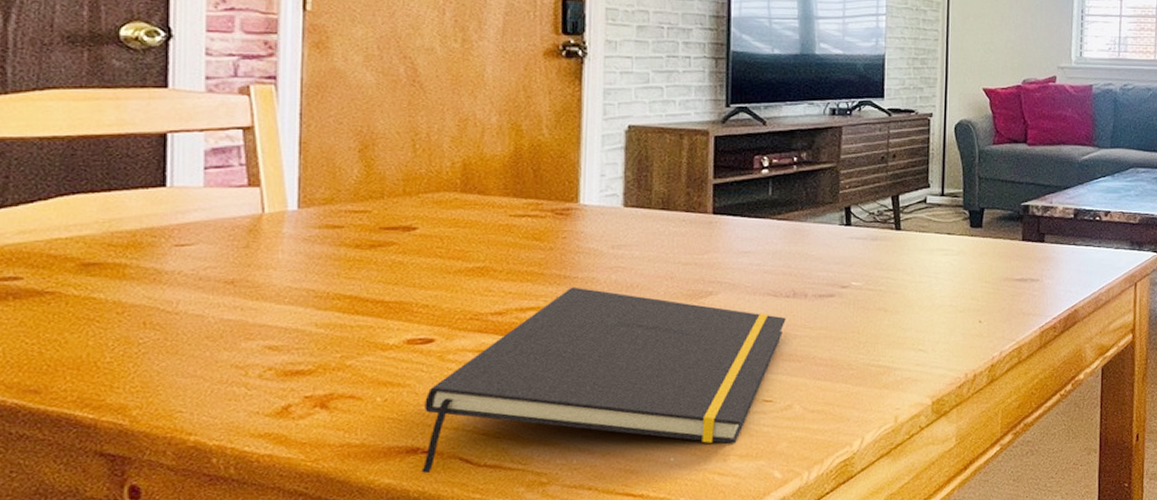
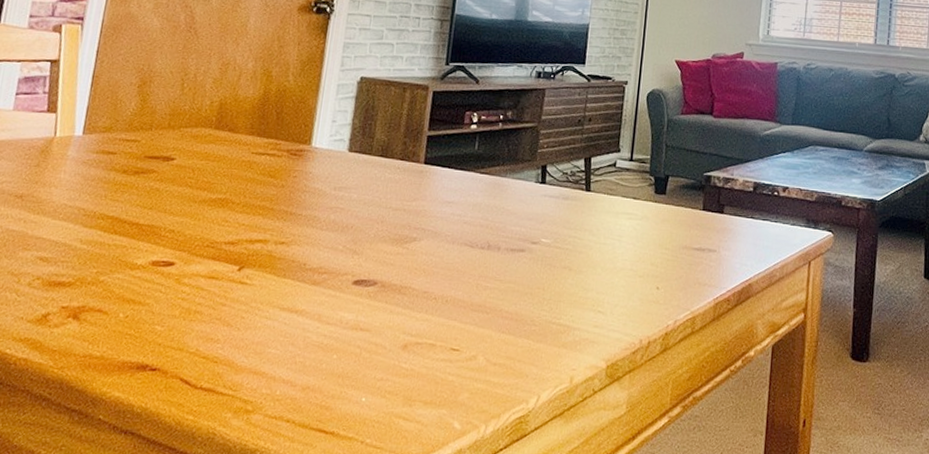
notepad: present [421,287,786,473] -> none [146,223,479,390]

